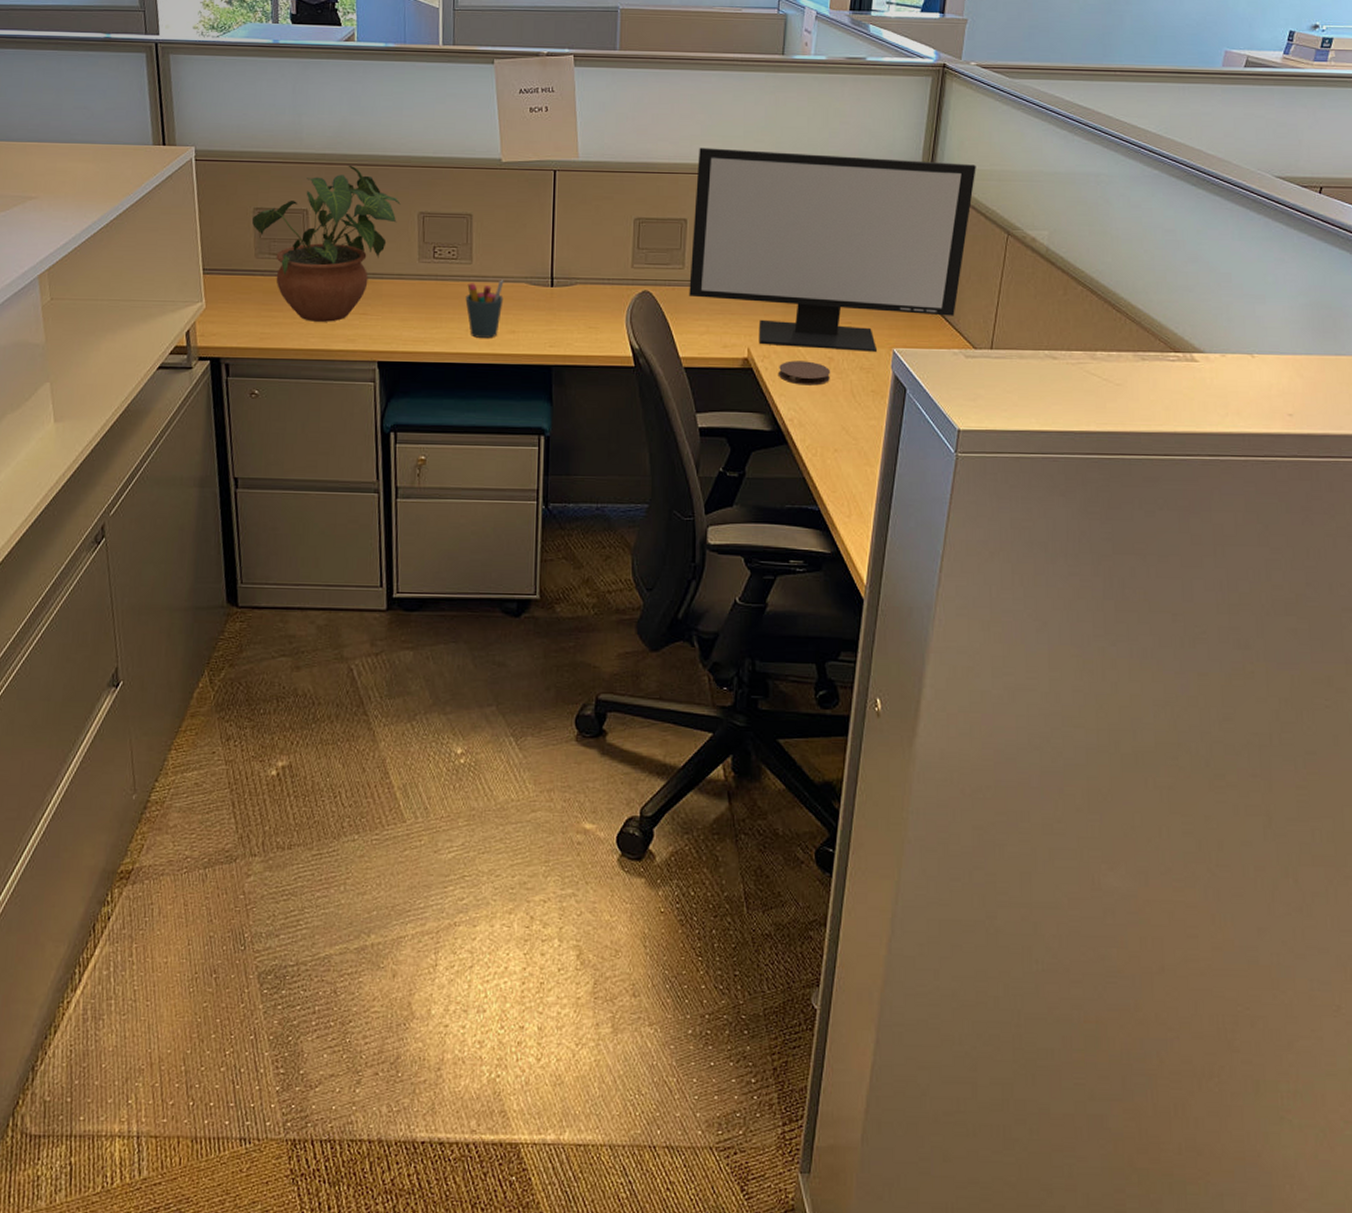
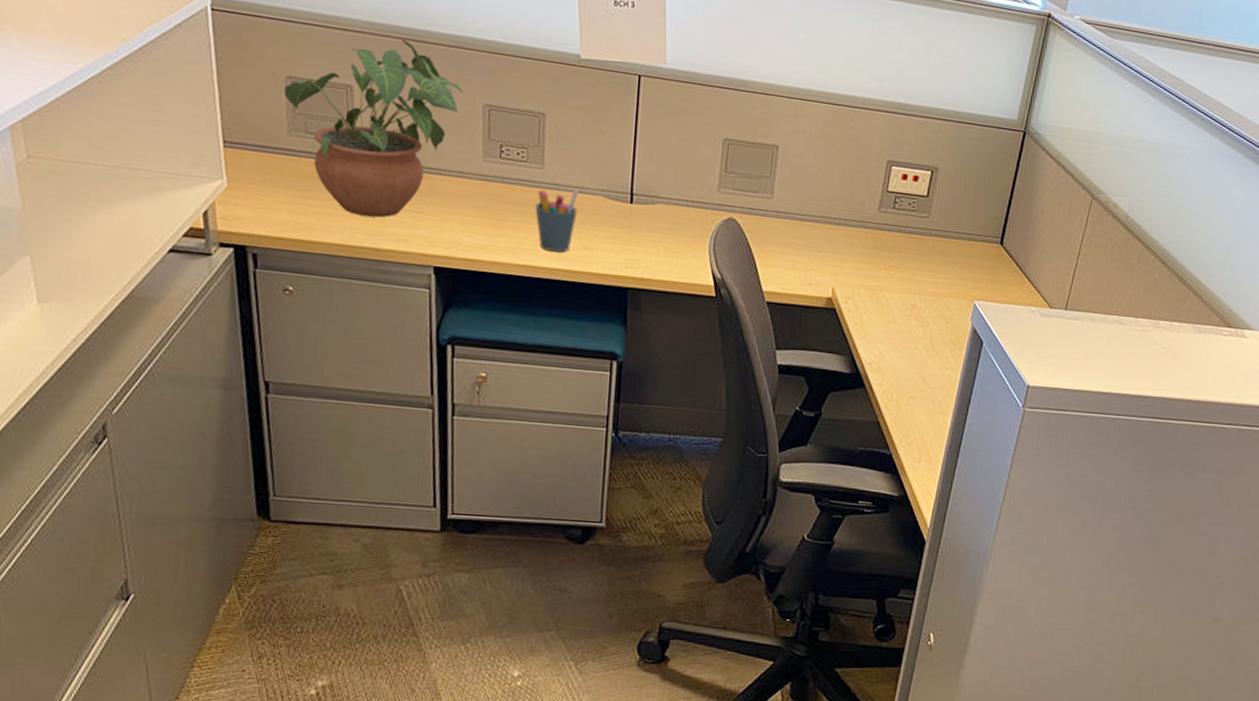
computer monitor: present [689,147,976,352] -> none [776,70,1070,303]
coaster: present [778,360,831,386] -> none [860,304,913,332]

